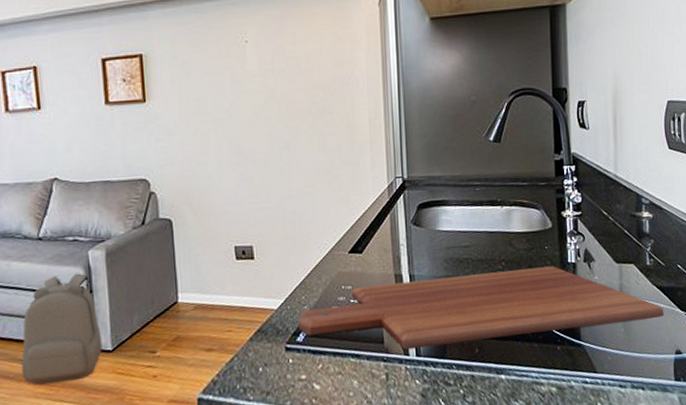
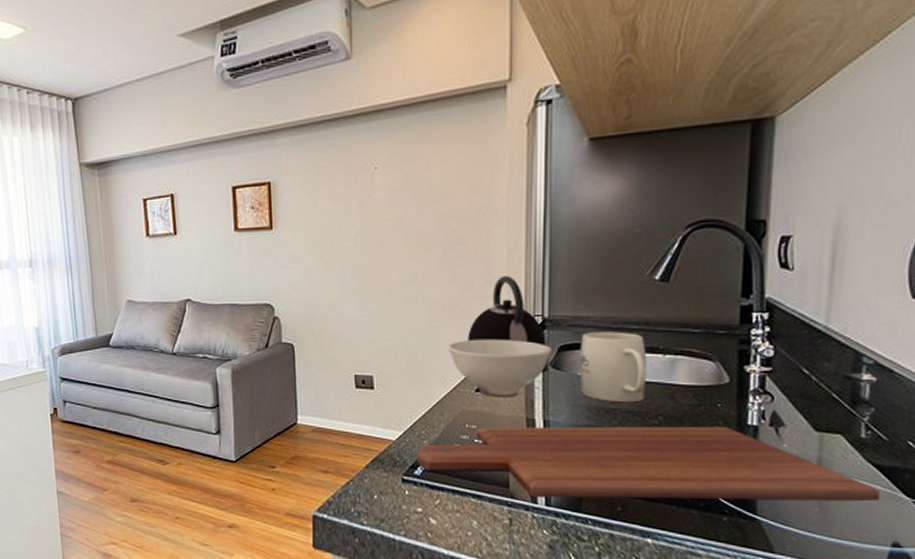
backpack: present [21,273,103,385] -> none [157,388,227,484]
bowl: none [321,201,412,258] -> present [447,339,551,398]
kettle: none [339,141,411,230] -> present [468,276,549,372]
mug: none [435,188,490,253] -> present [580,332,647,403]

